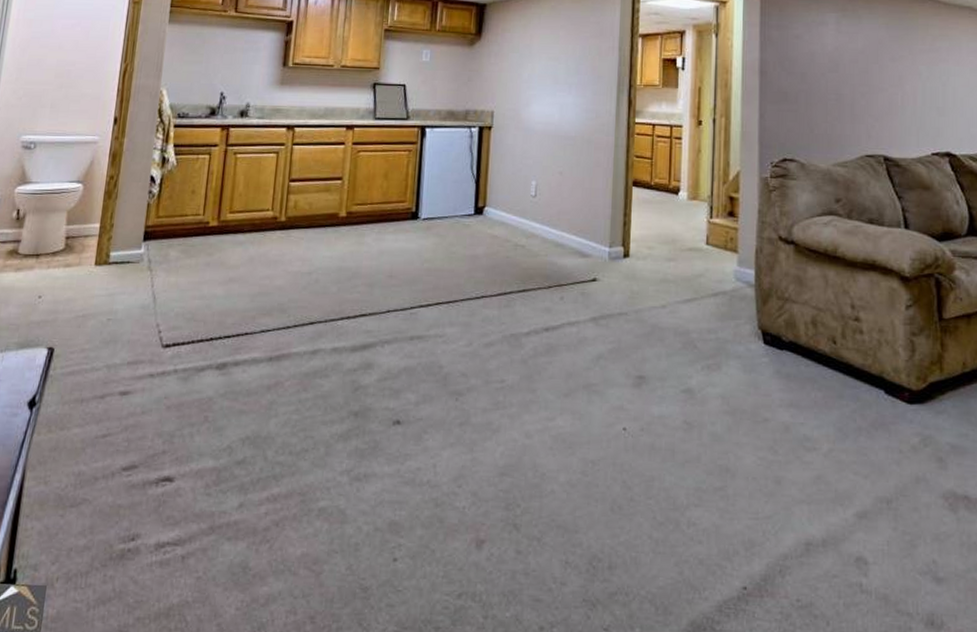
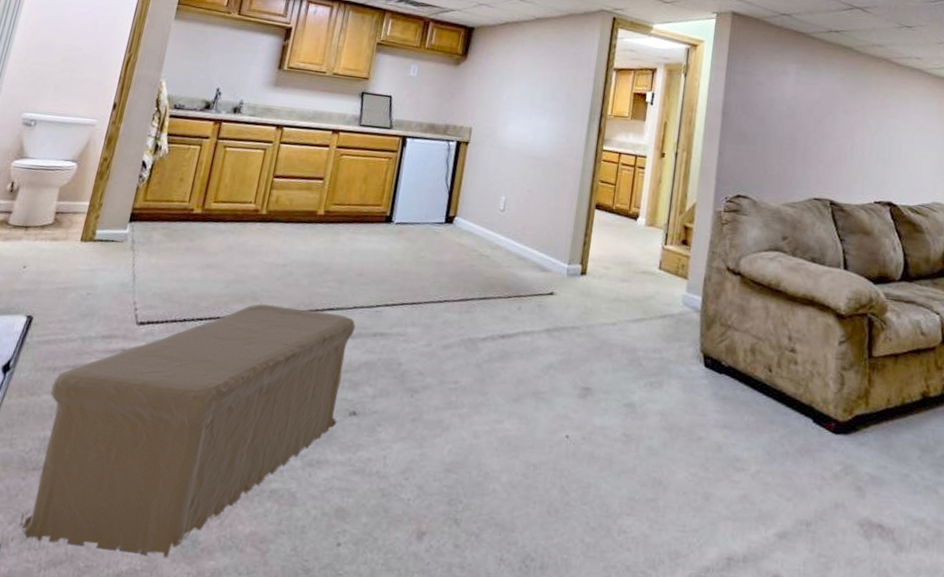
storage ottoman: none [62,316,391,587] -> present [19,304,356,557]

